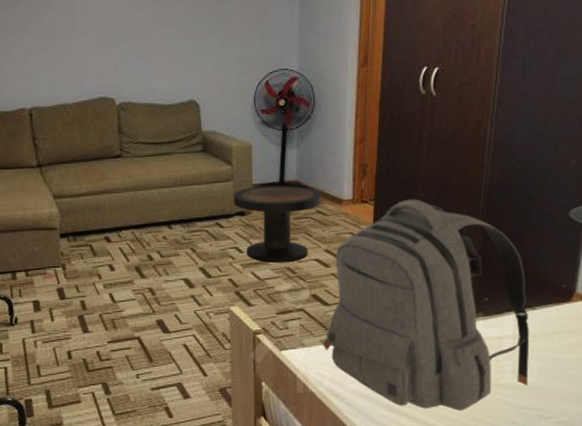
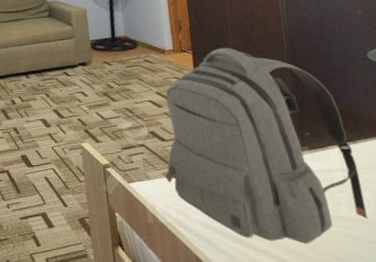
side table: present [233,185,322,263] -> none [75,40,148,105]

